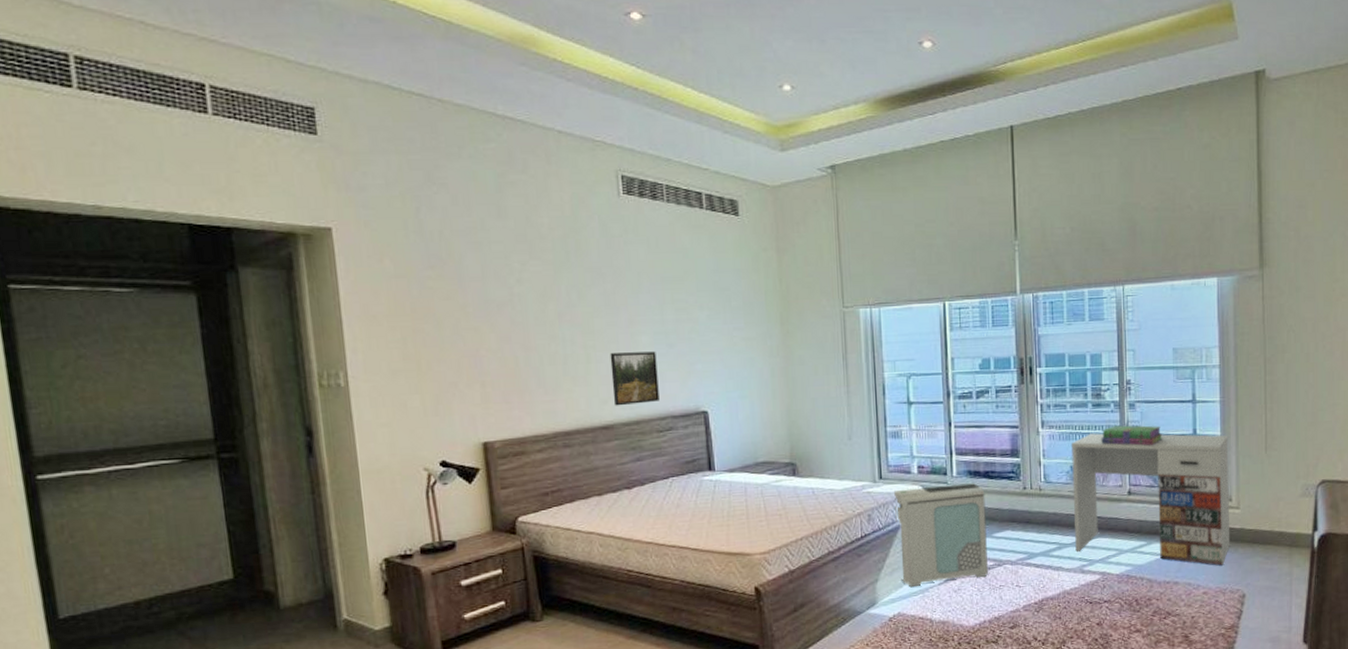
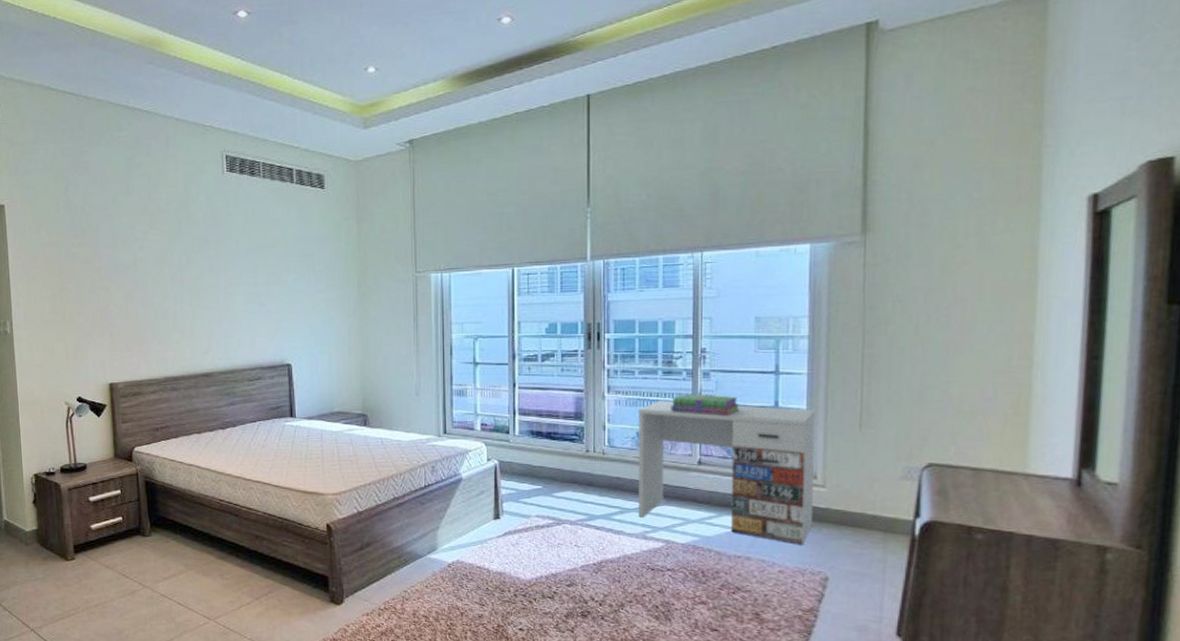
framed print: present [610,351,660,406] -> none [211,310,251,357]
air purifier: present [894,483,988,588] -> none [458,443,547,538]

